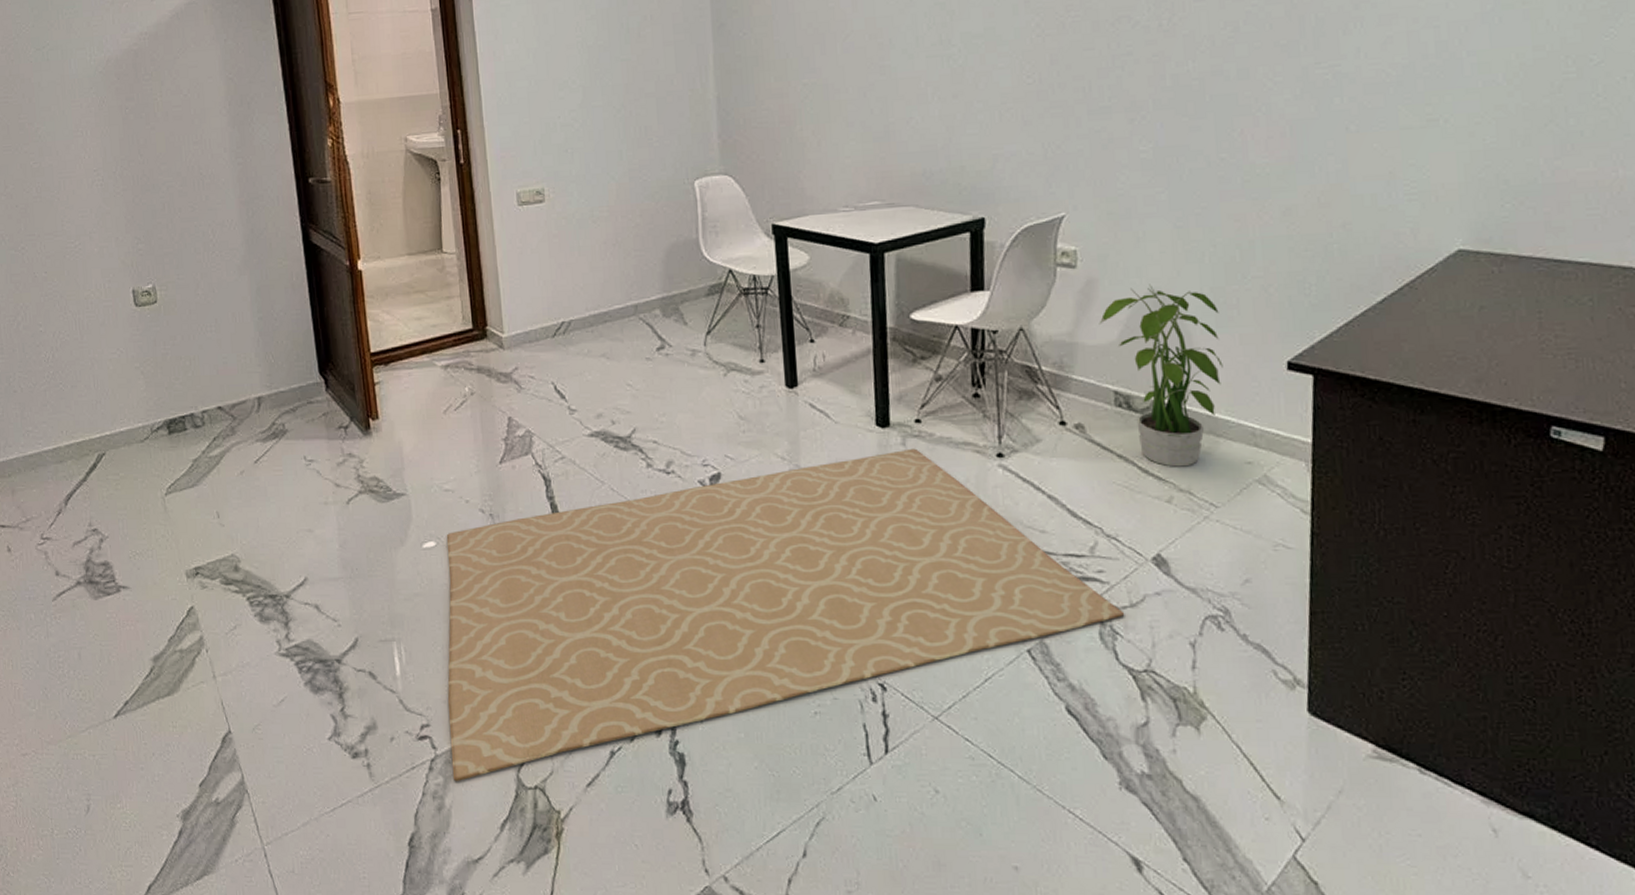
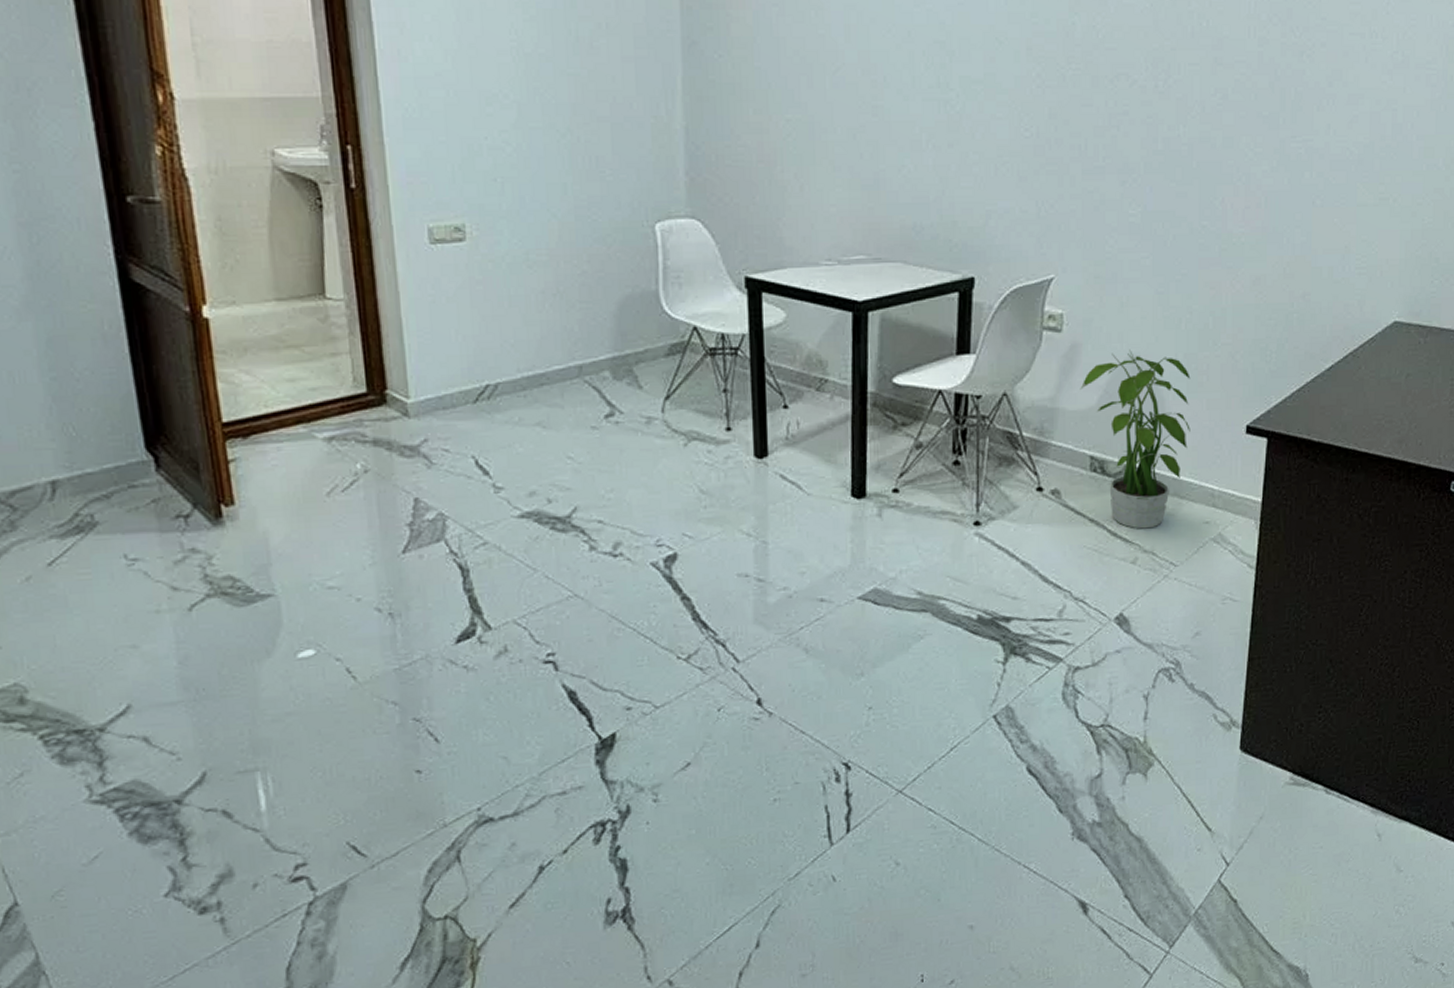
rug: present [446,448,1124,782] -> none [329,519,1086,924]

